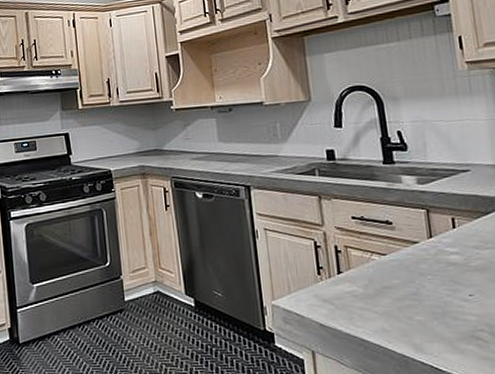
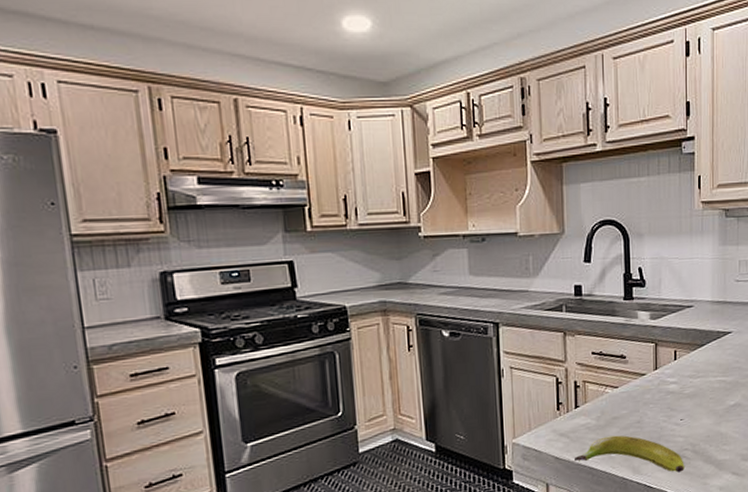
banana: none [342,306,482,357] -> present [575,435,685,473]

